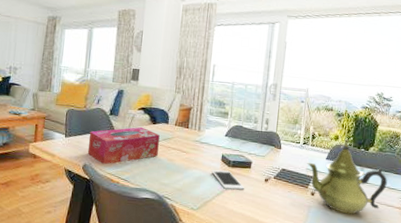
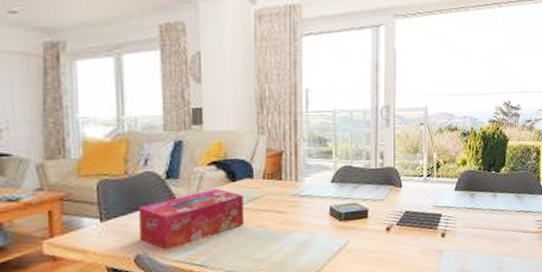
cell phone: present [212,170,244,190] -> none [319,225,362,250]
teapot: present [307,139,388,215] -> none [433,162,522,251]

